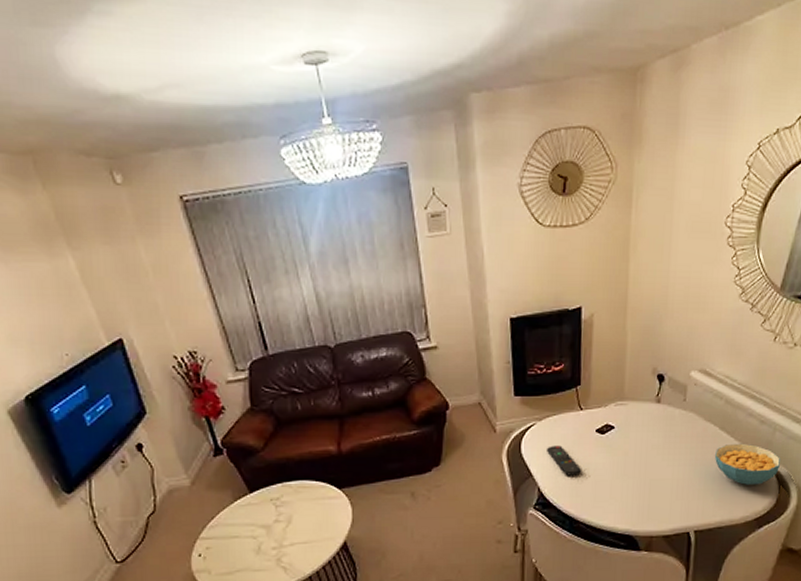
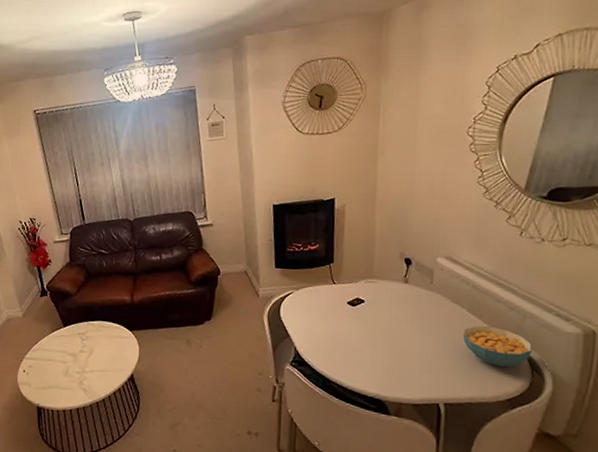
remote control: present [546,445,581,476] -> none [302,312,334,340]

